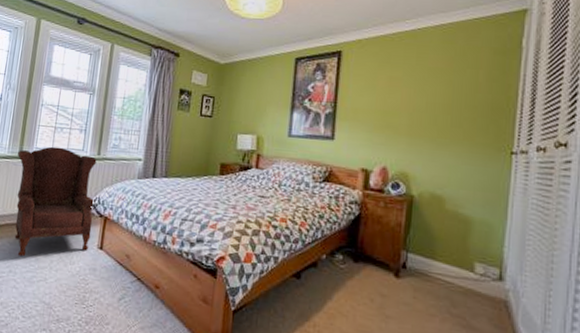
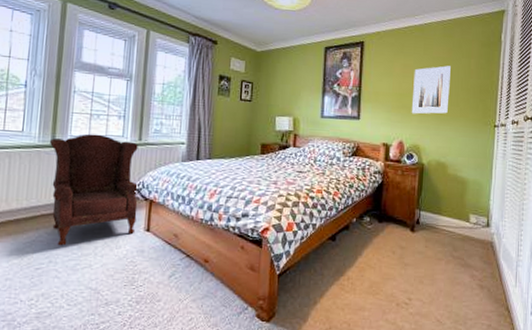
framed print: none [398,78,451,136] -> present [411,65,451,114]

